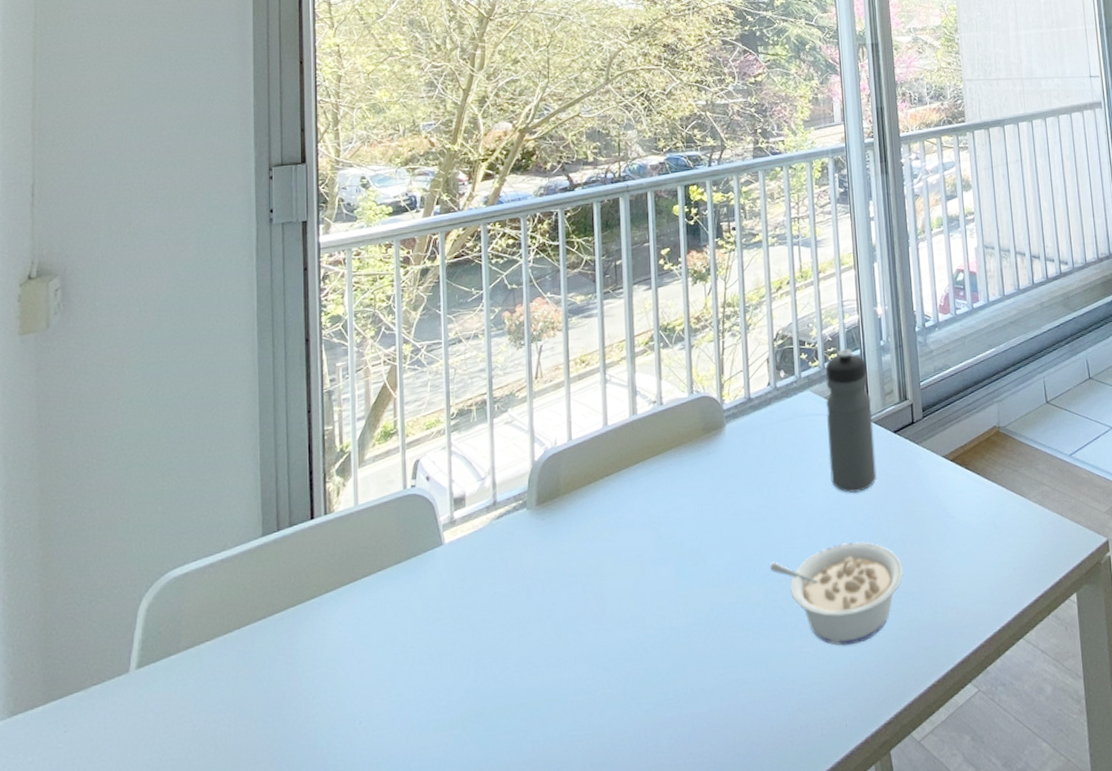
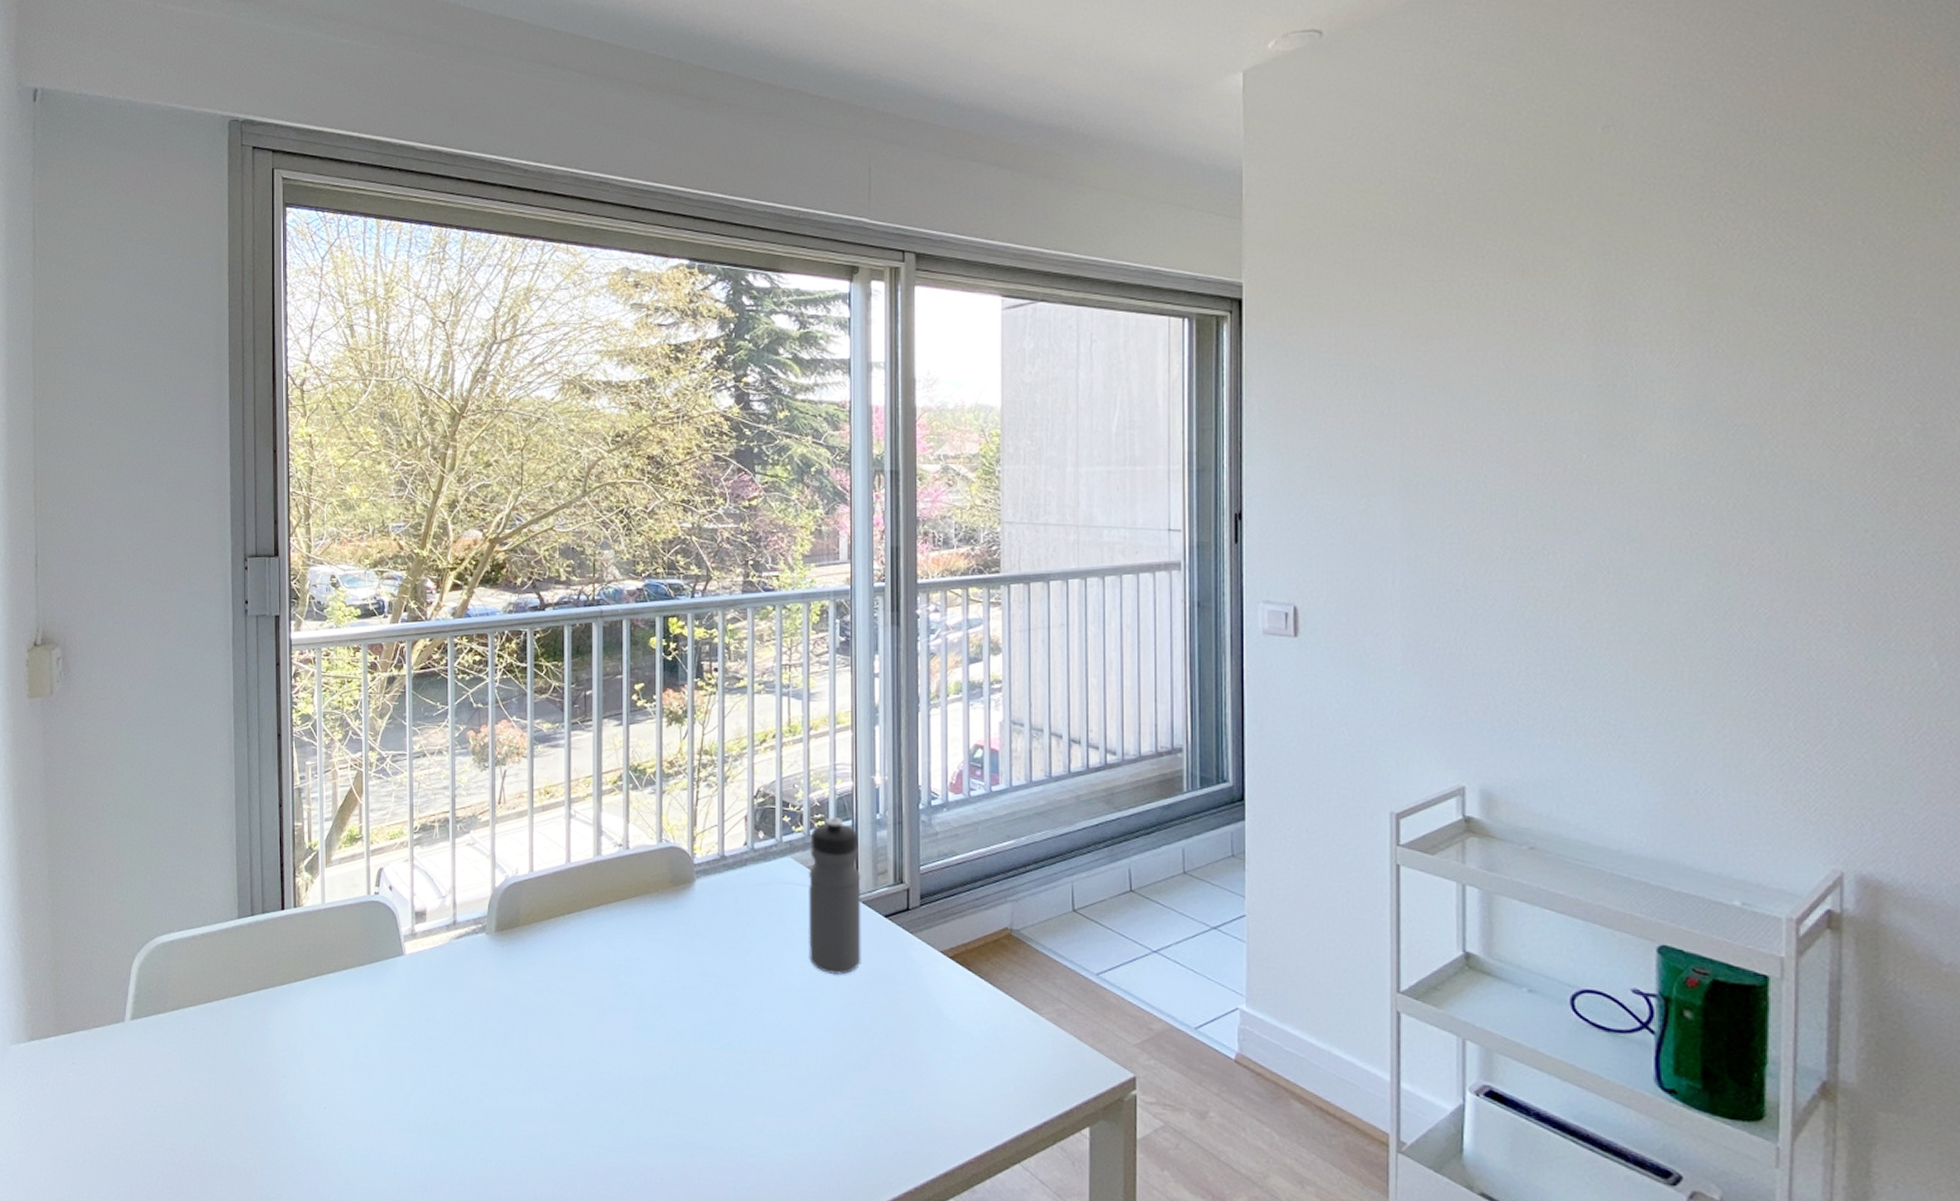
legume: present [770,542,903,646] -> none [736,1025,884,1133]

